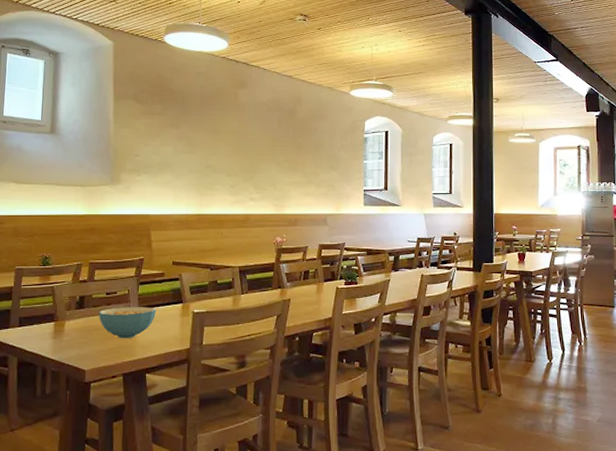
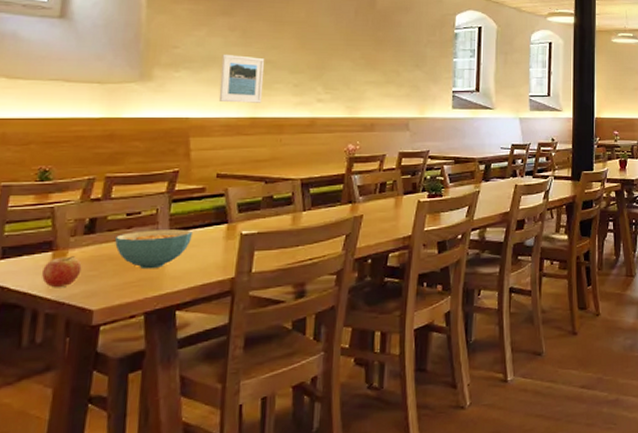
fruit: none [47,326,76,351] -> present [41,256,82,288]
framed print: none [171,160,207,202] -> present [218,54,265,103]

